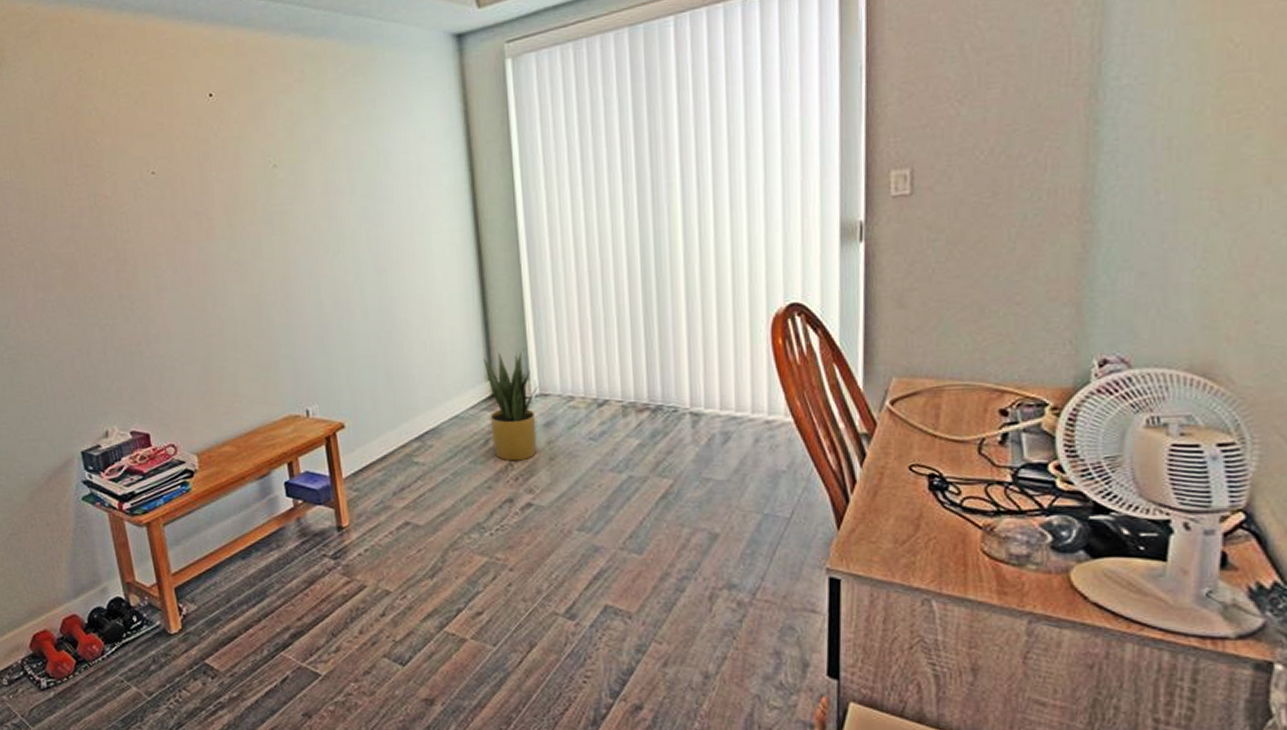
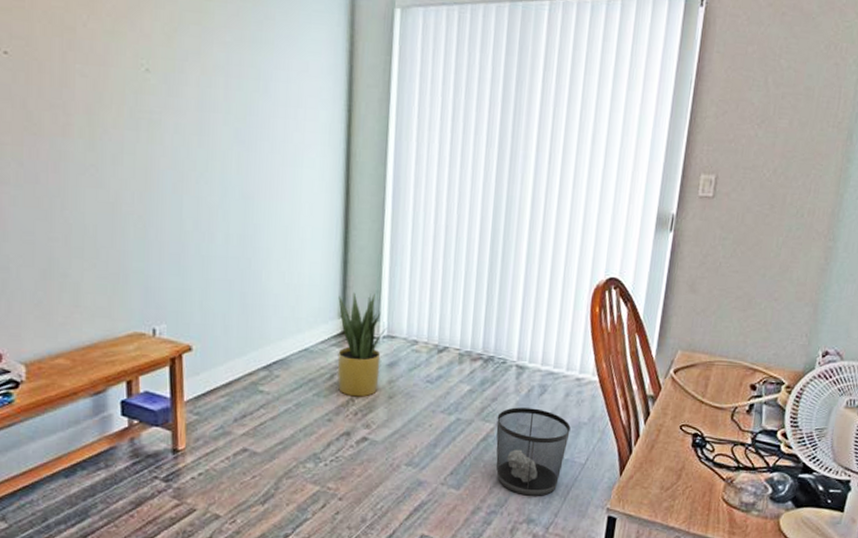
waste bin: none [675,458,766,558] -> present [496,407,571,496]

